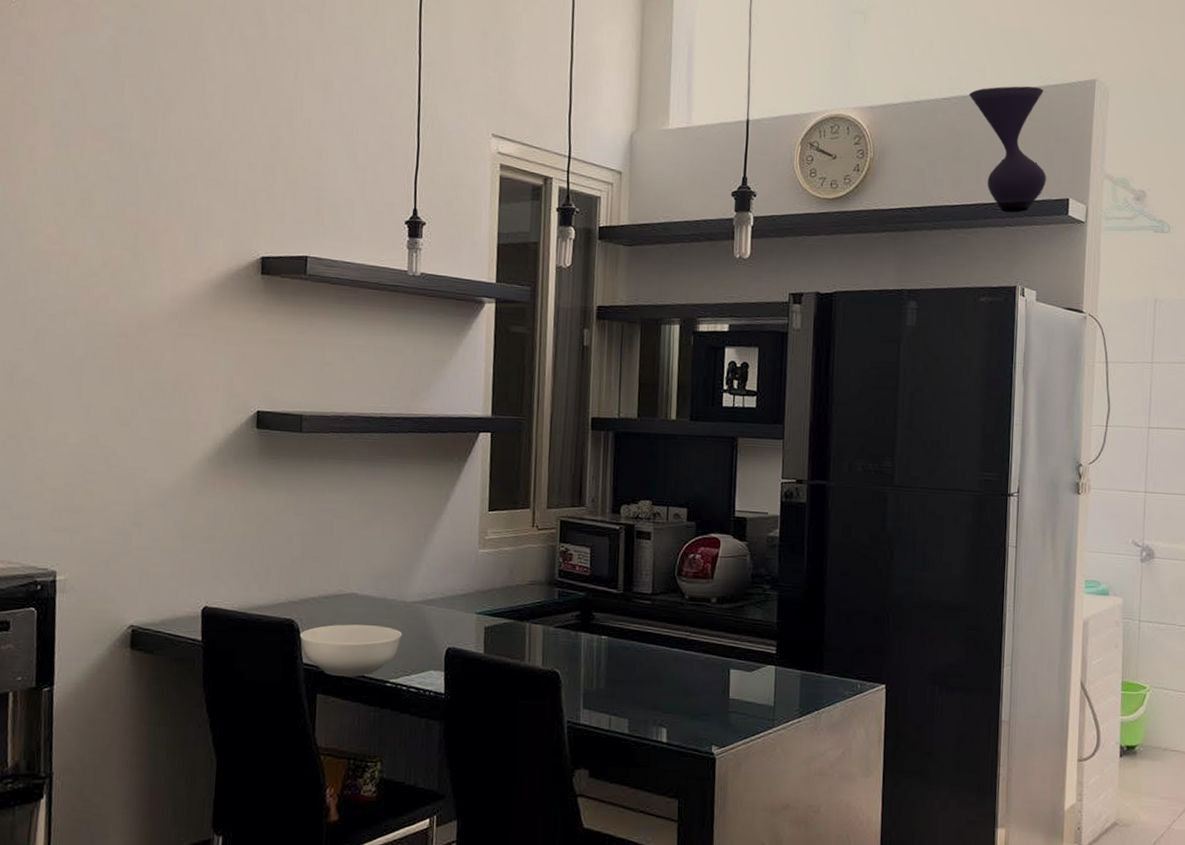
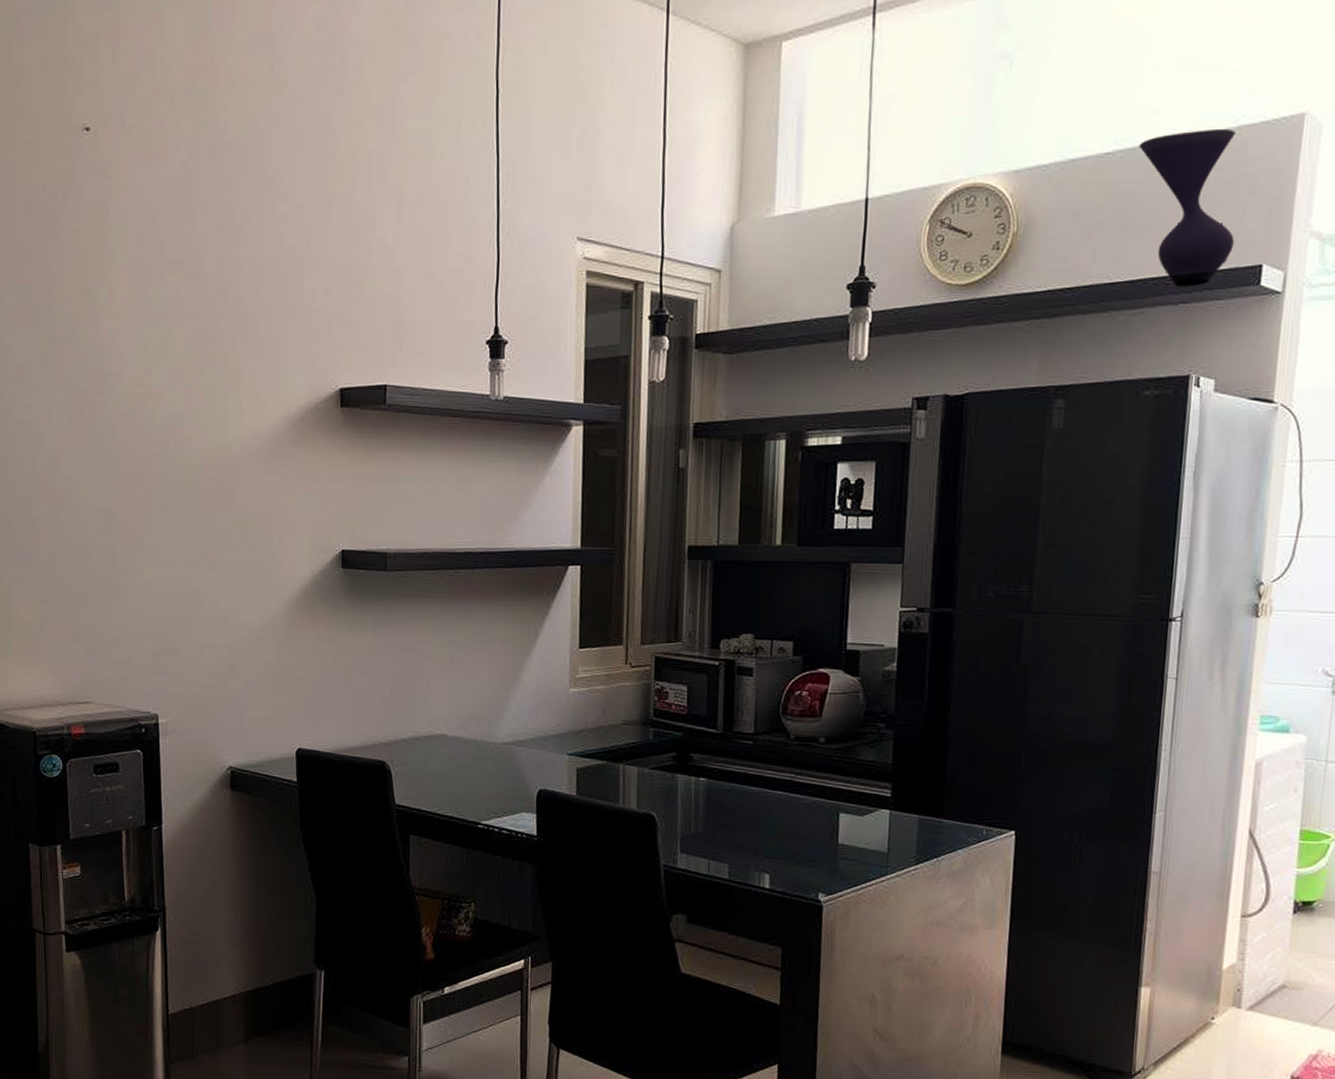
bowl: present [299,624,402,677] -> none [391,765,493,818]

